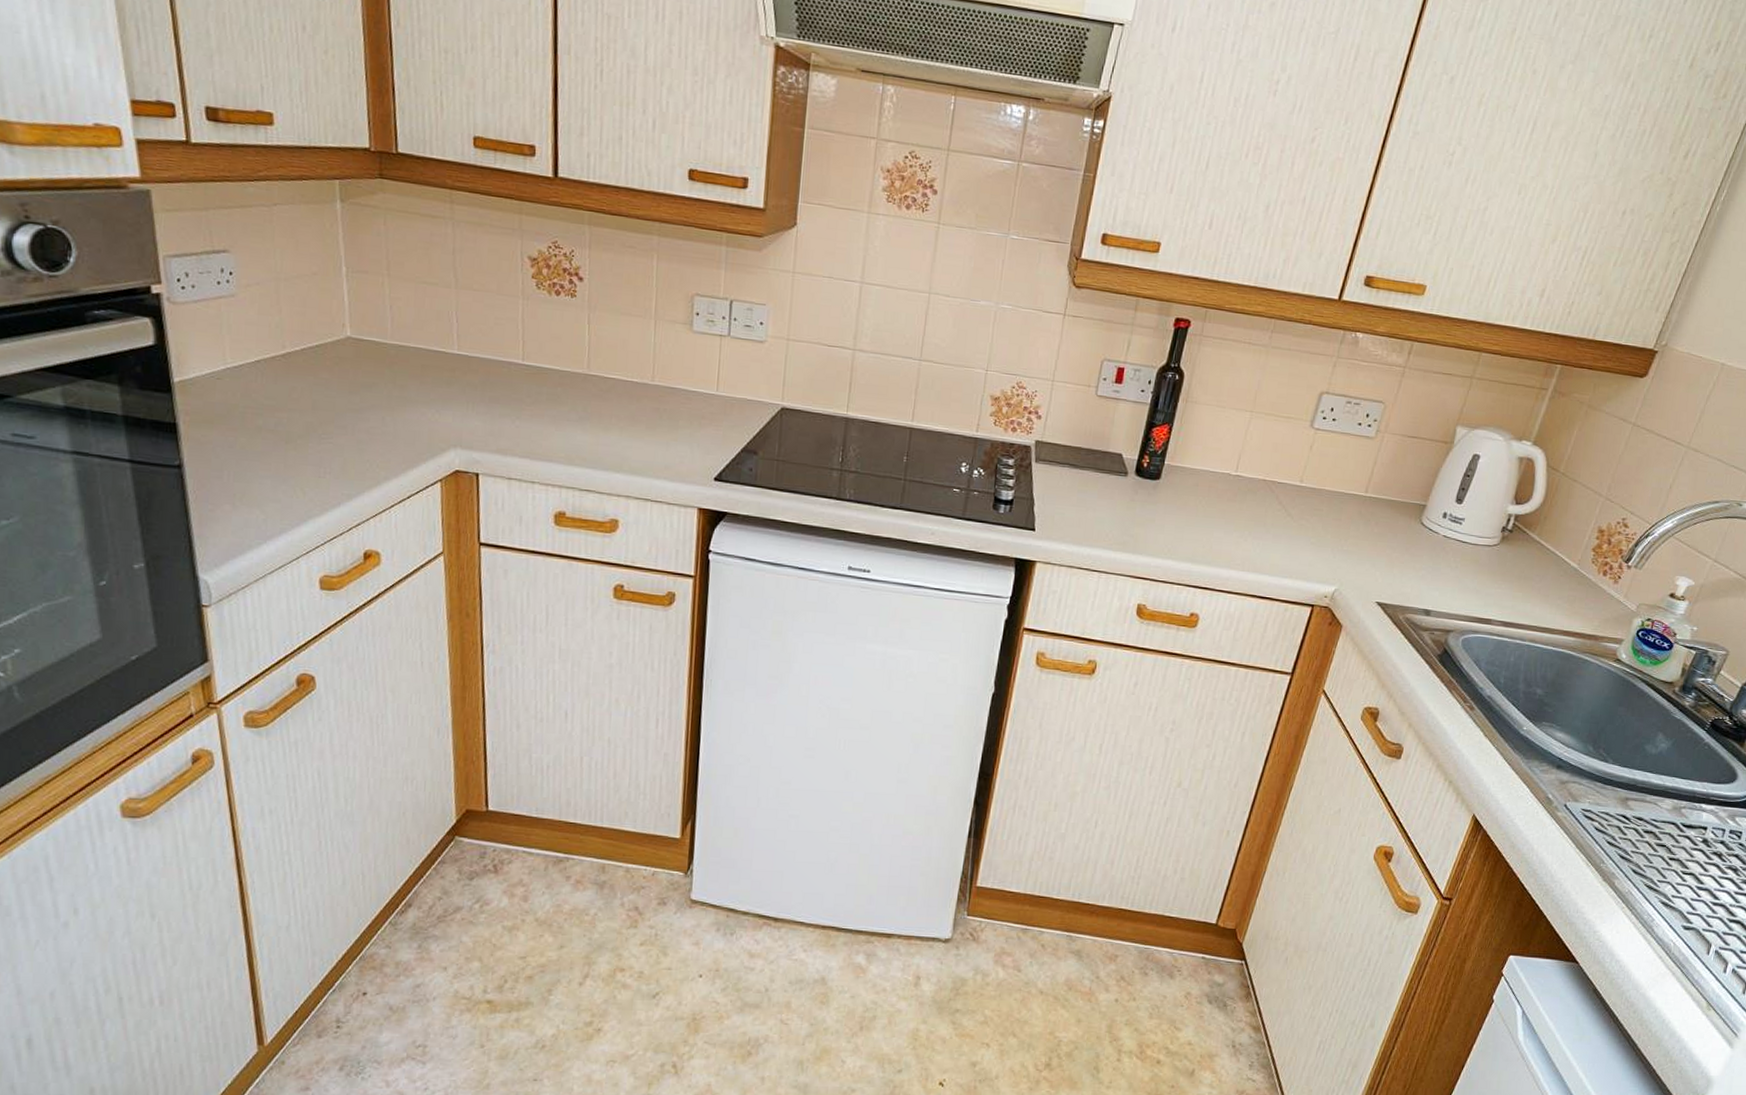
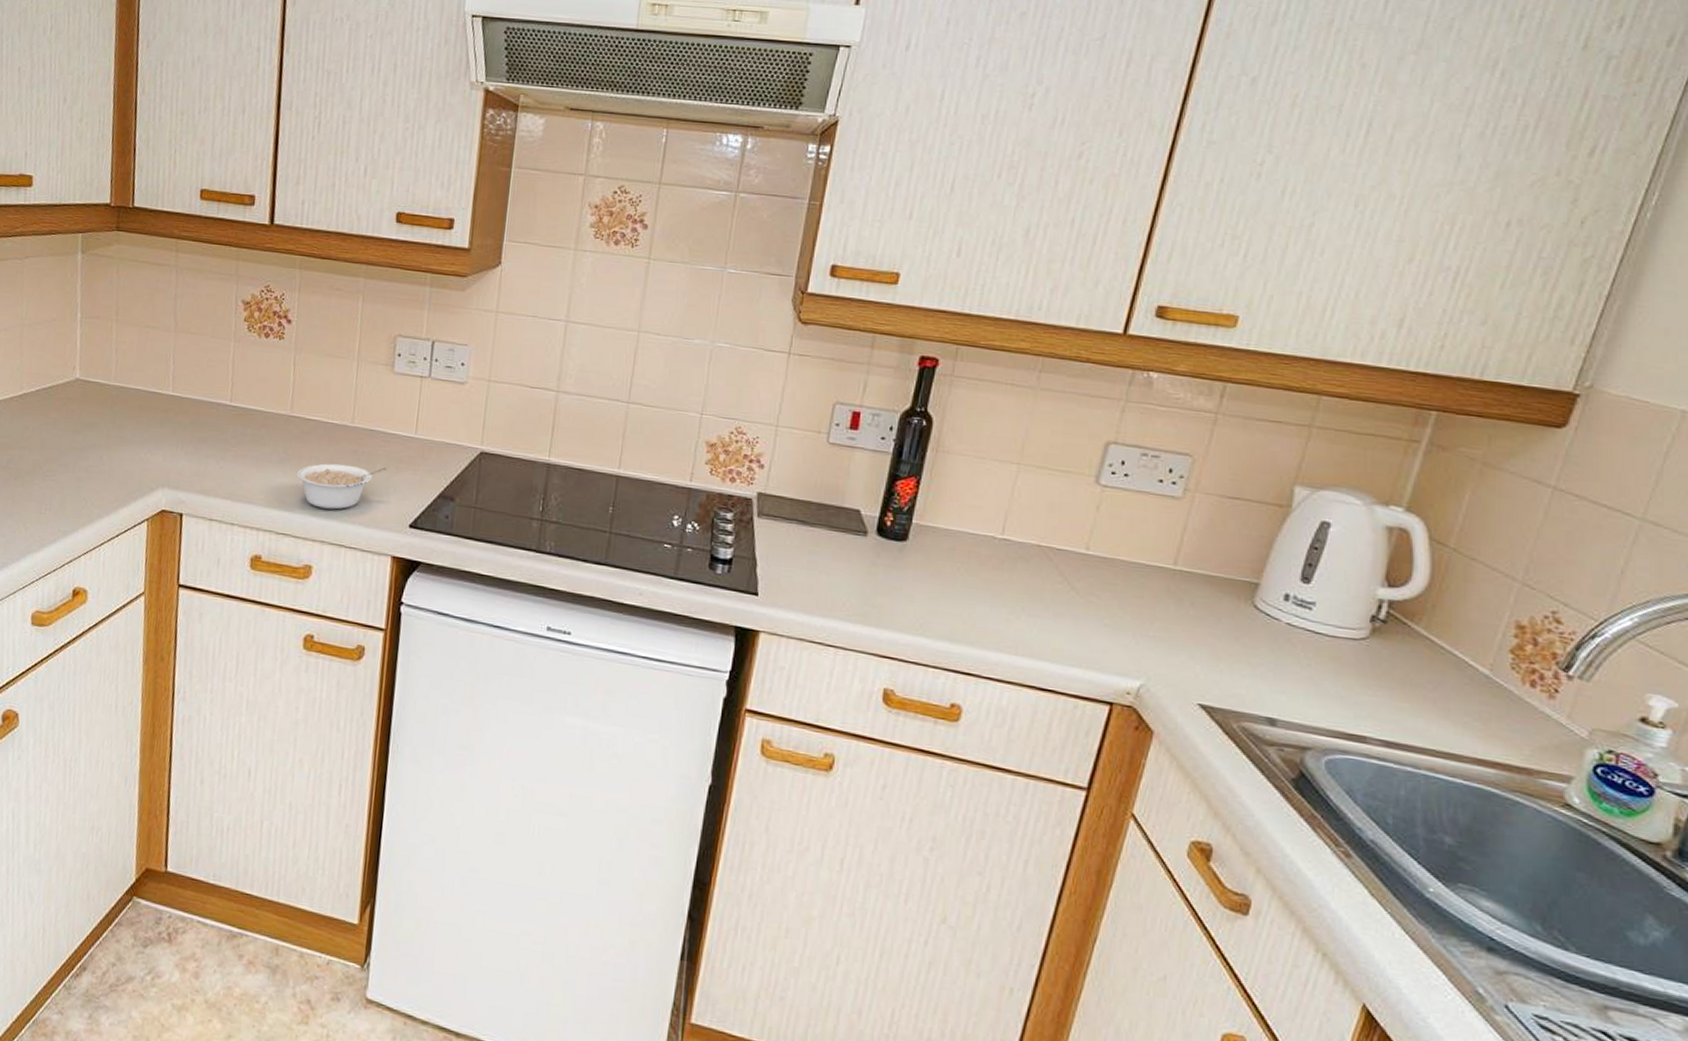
legume: none [597,420,690,466] -> present [296,463,387,510]

